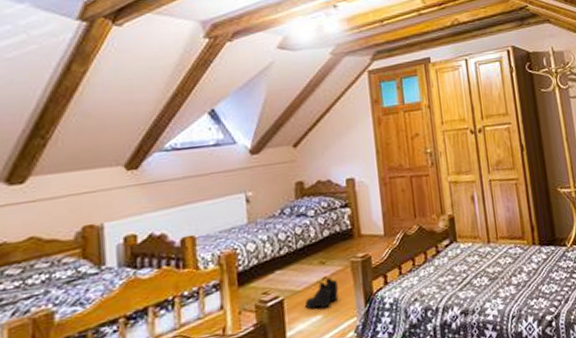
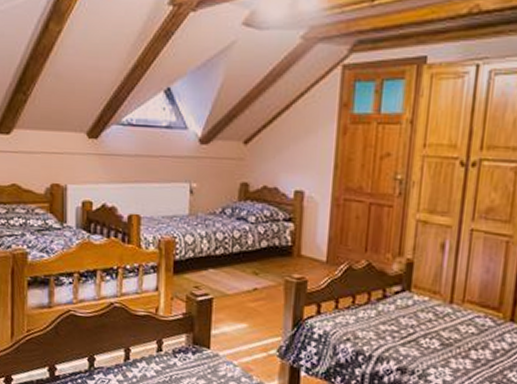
boots: present [304,278,339,310] -> none [232,290,269,319]

